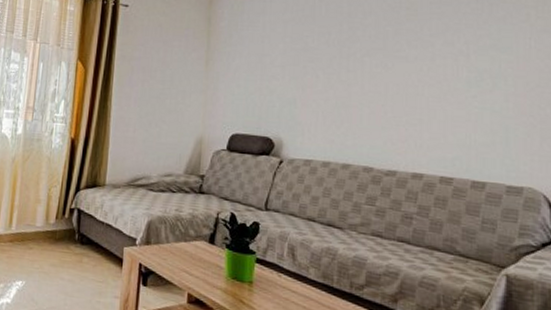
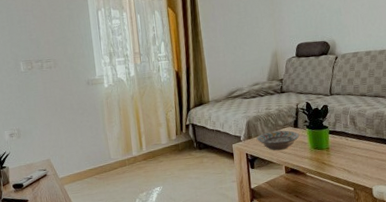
decorative bowl: none [157,241,215,270] -> present [257,130,300,151]

